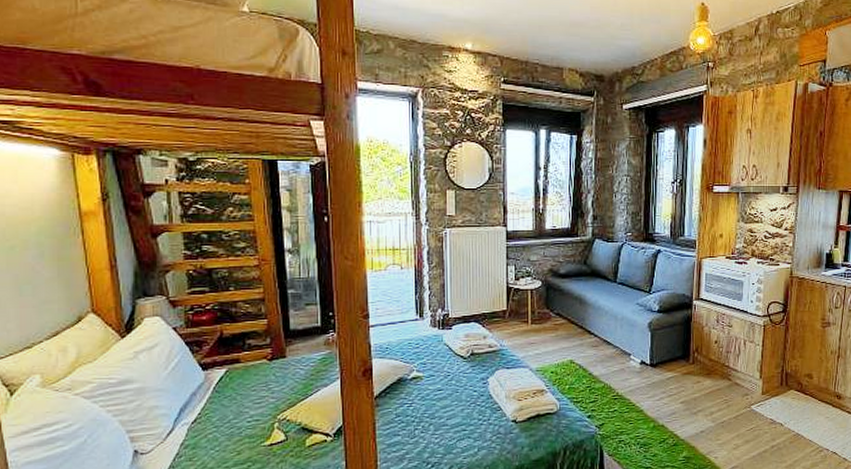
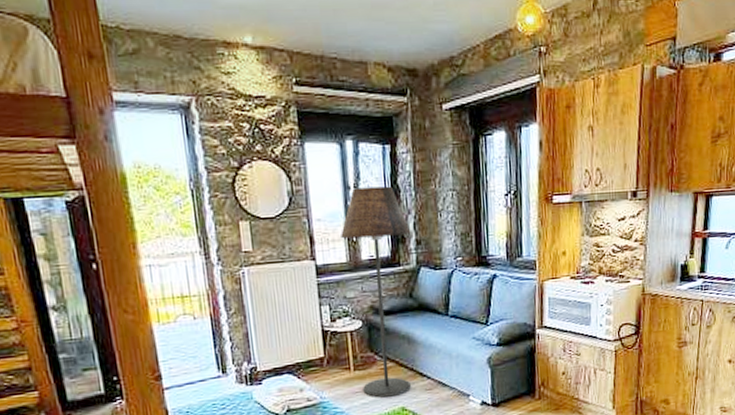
floor lamp: none [530,169,589,350] -> present [341,186,411,398]

